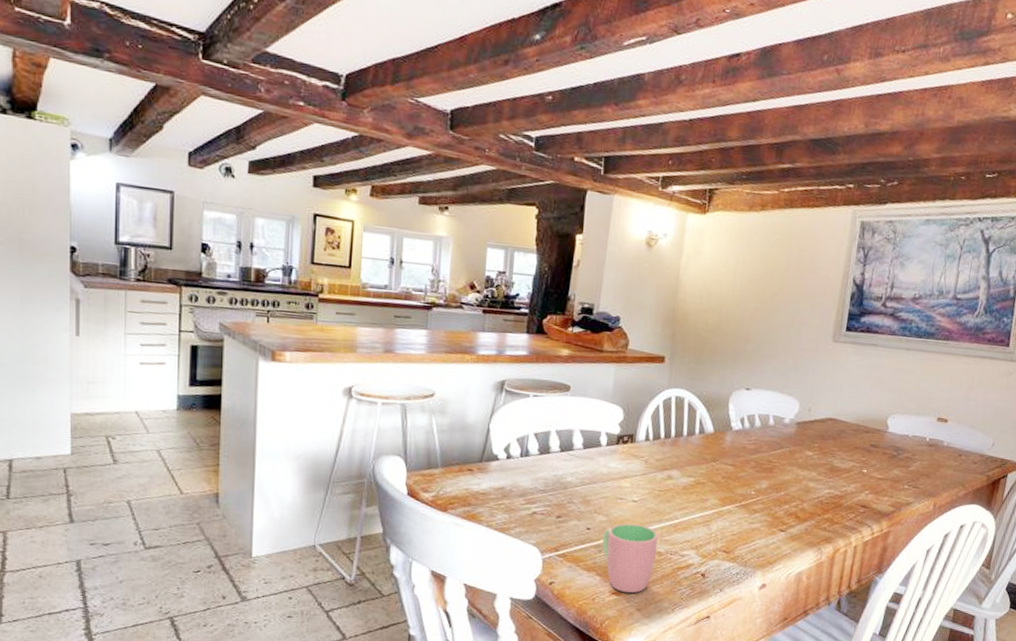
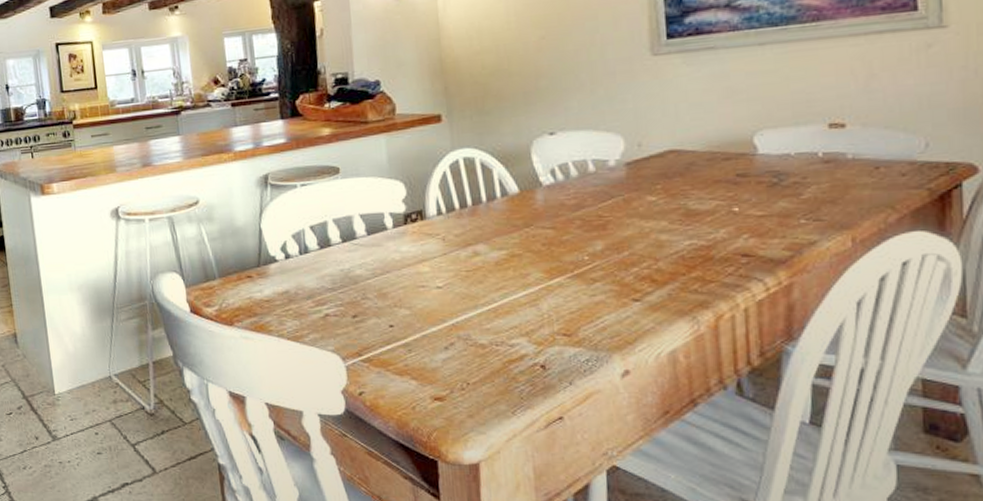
cup: present [602,523,658,593] -> none [410,314,479,396]

